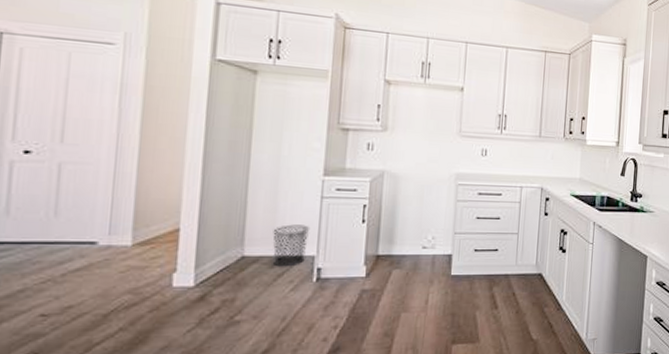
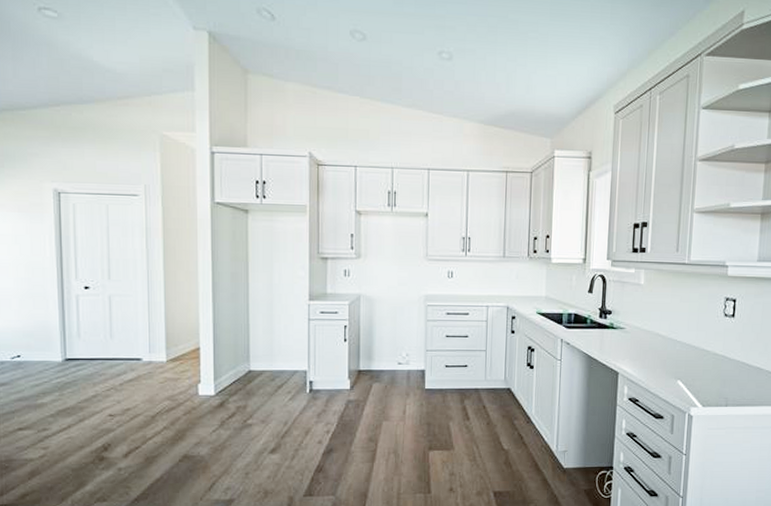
waste bin: present [272,224,311,267] -> none [271,343,301,380]

